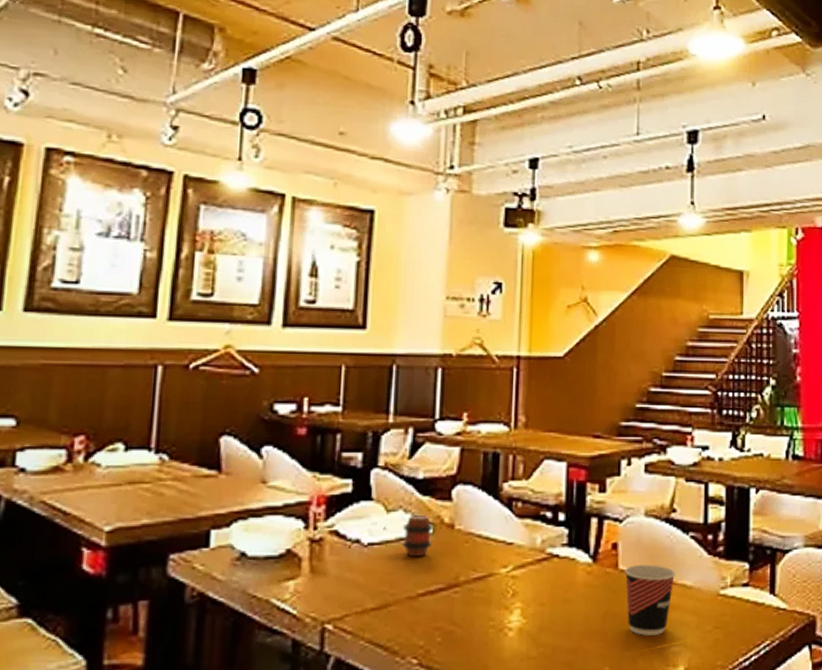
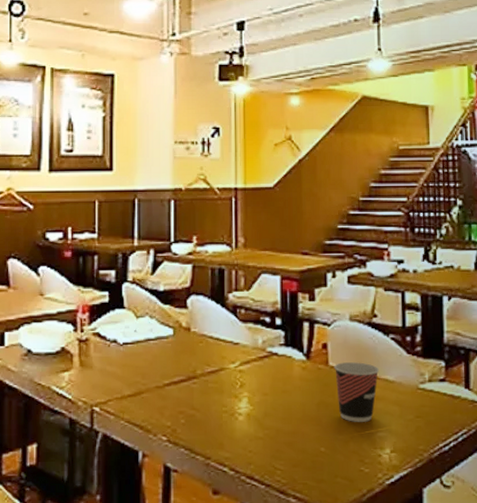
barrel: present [403,514,433,556] -> none [150,319,173,354]

